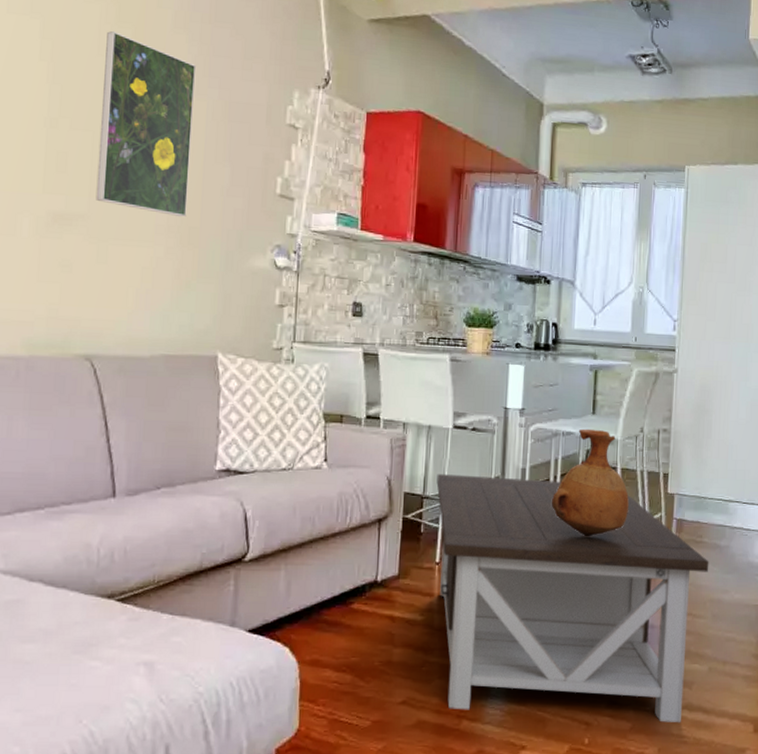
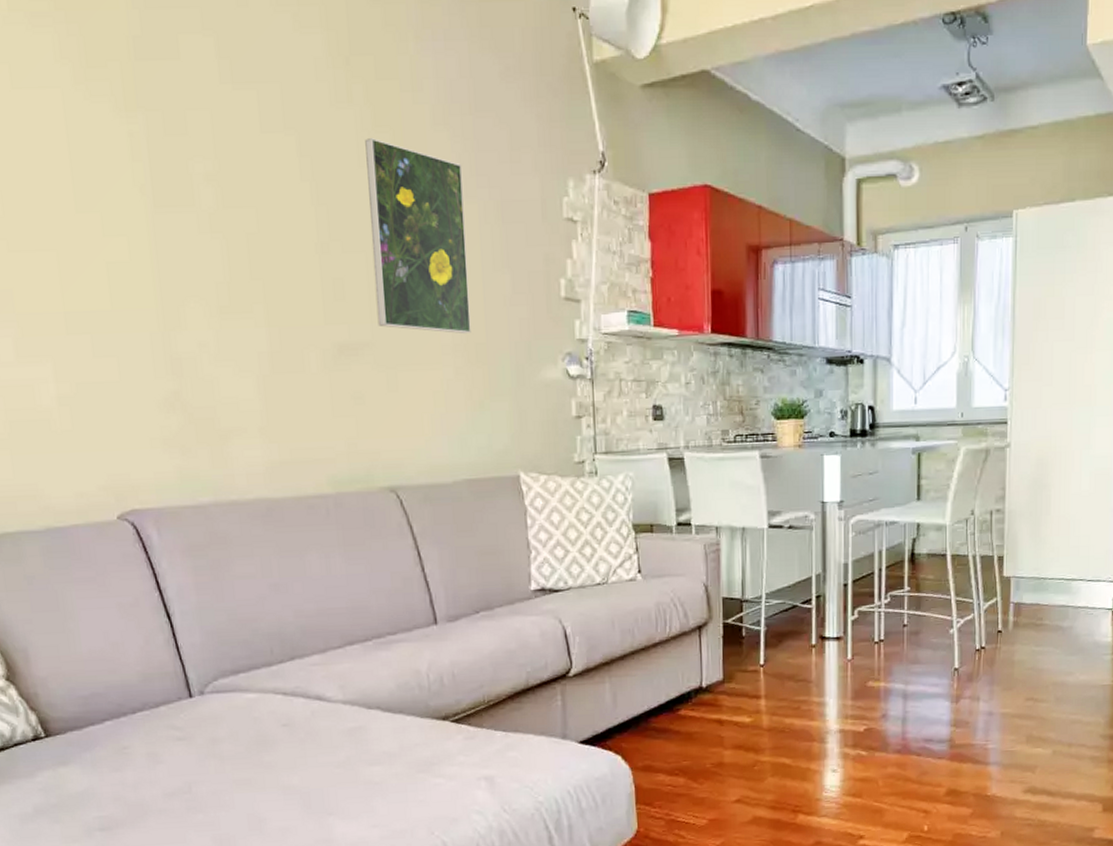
coffee table: present [436,474,709,723] -> none [755,573,1051,807]
vase: present [551,428,629,537] -> none [877,516,961,629]

